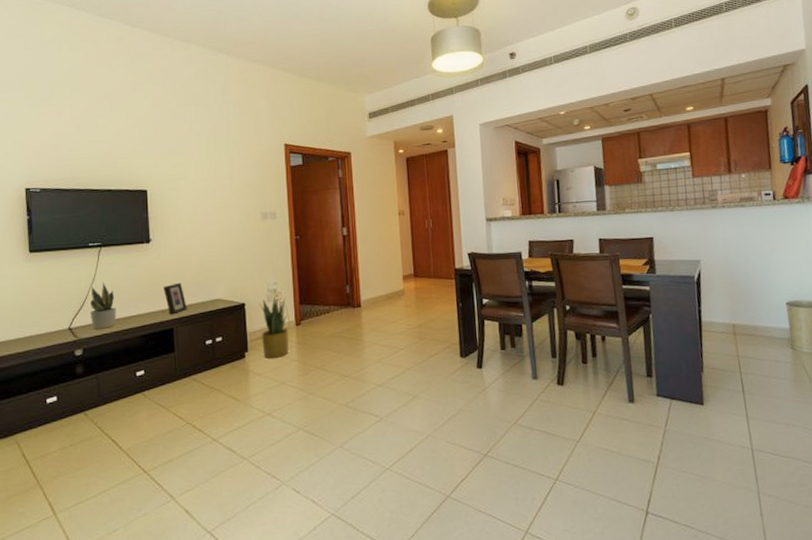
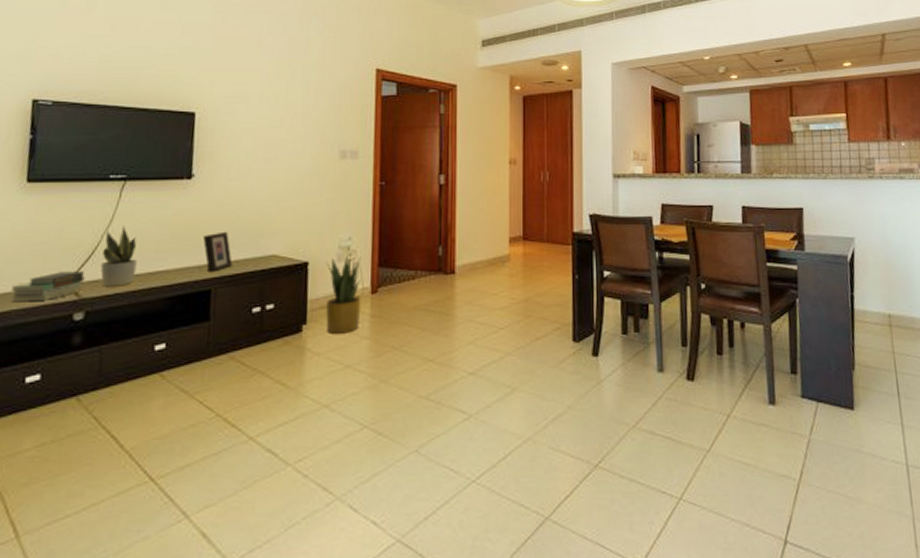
books: none [28,318,80,344] -> present [11,271,85,303]

